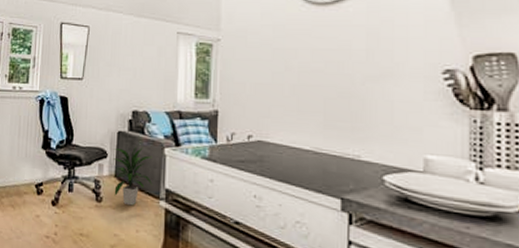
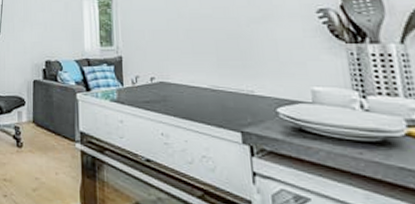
indoor plant: present [113,147,153,206] -> none [30,93,68,150]

